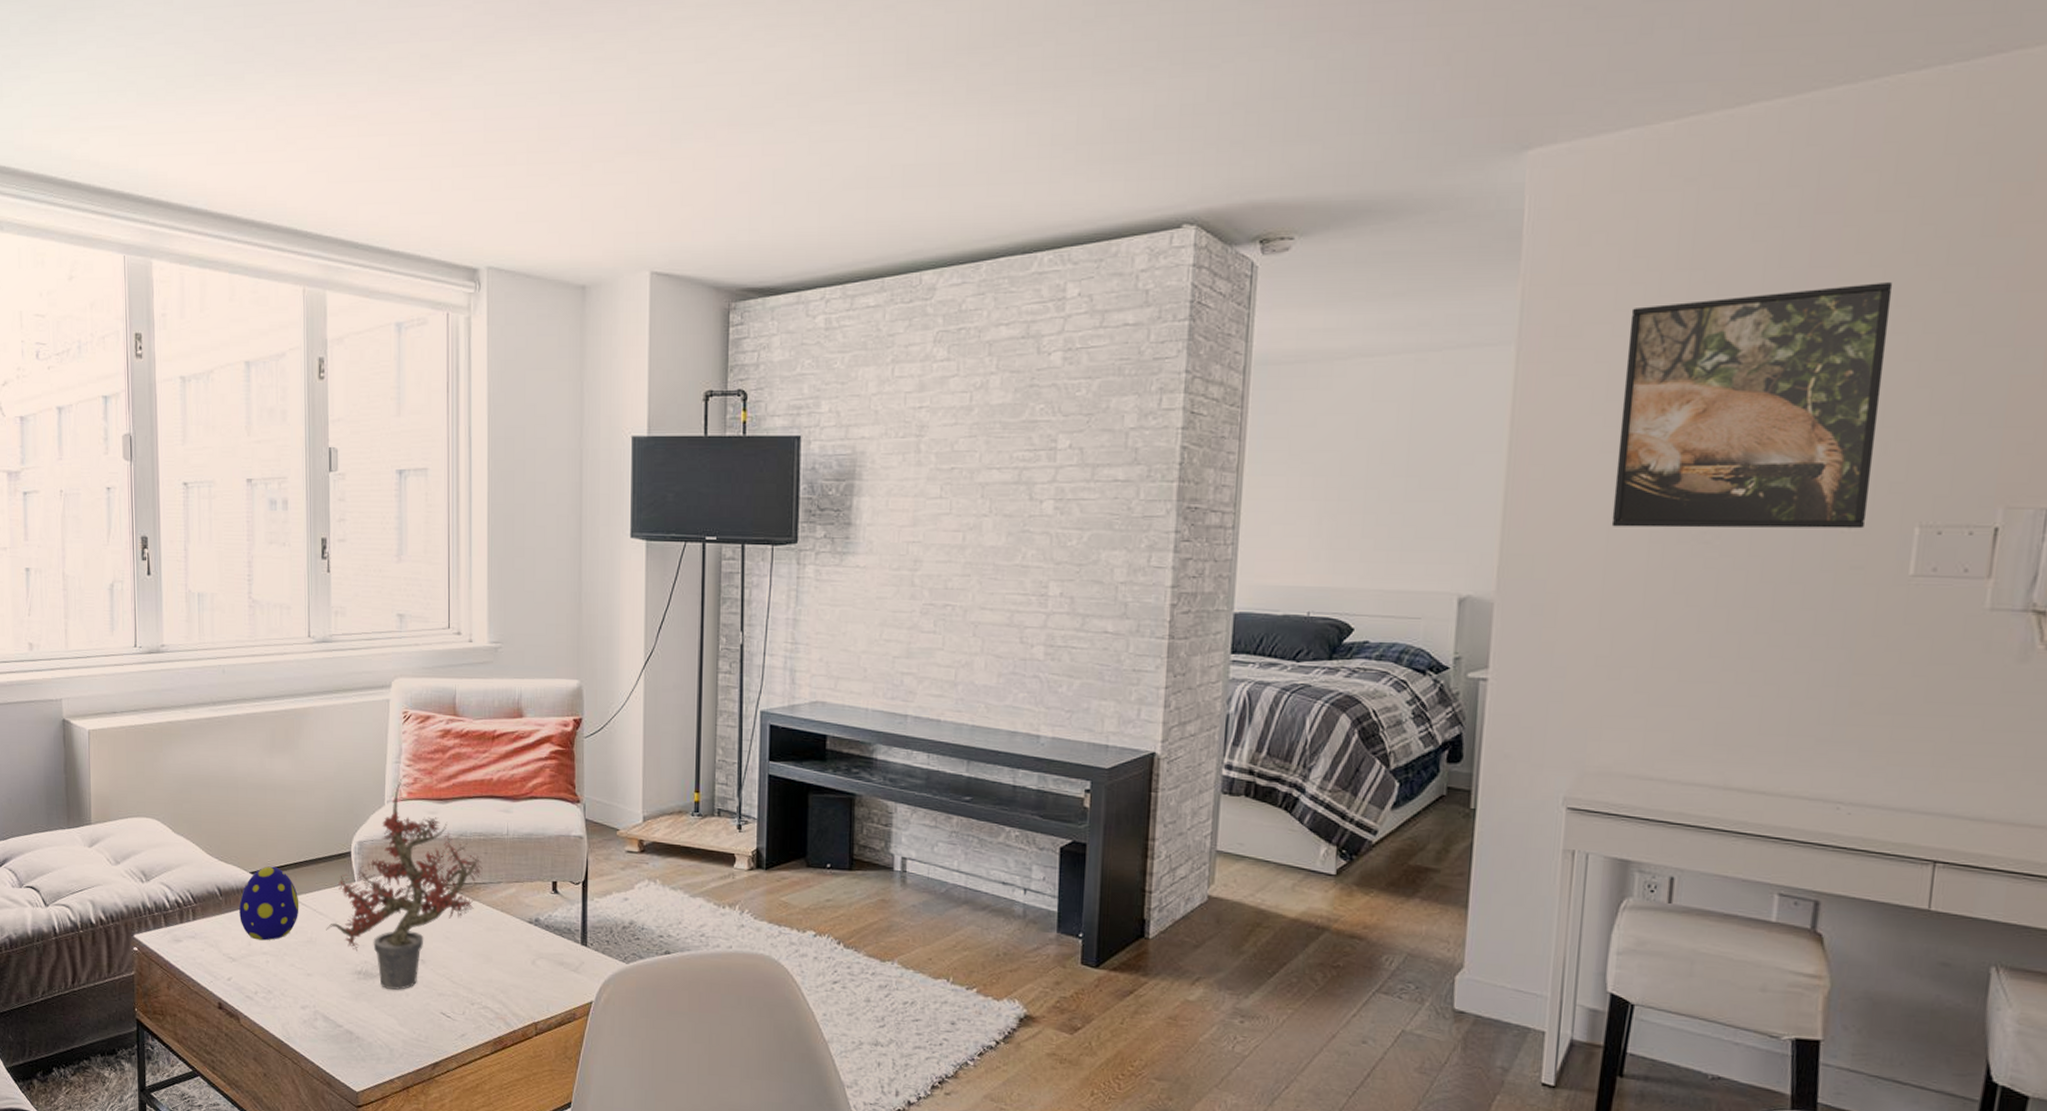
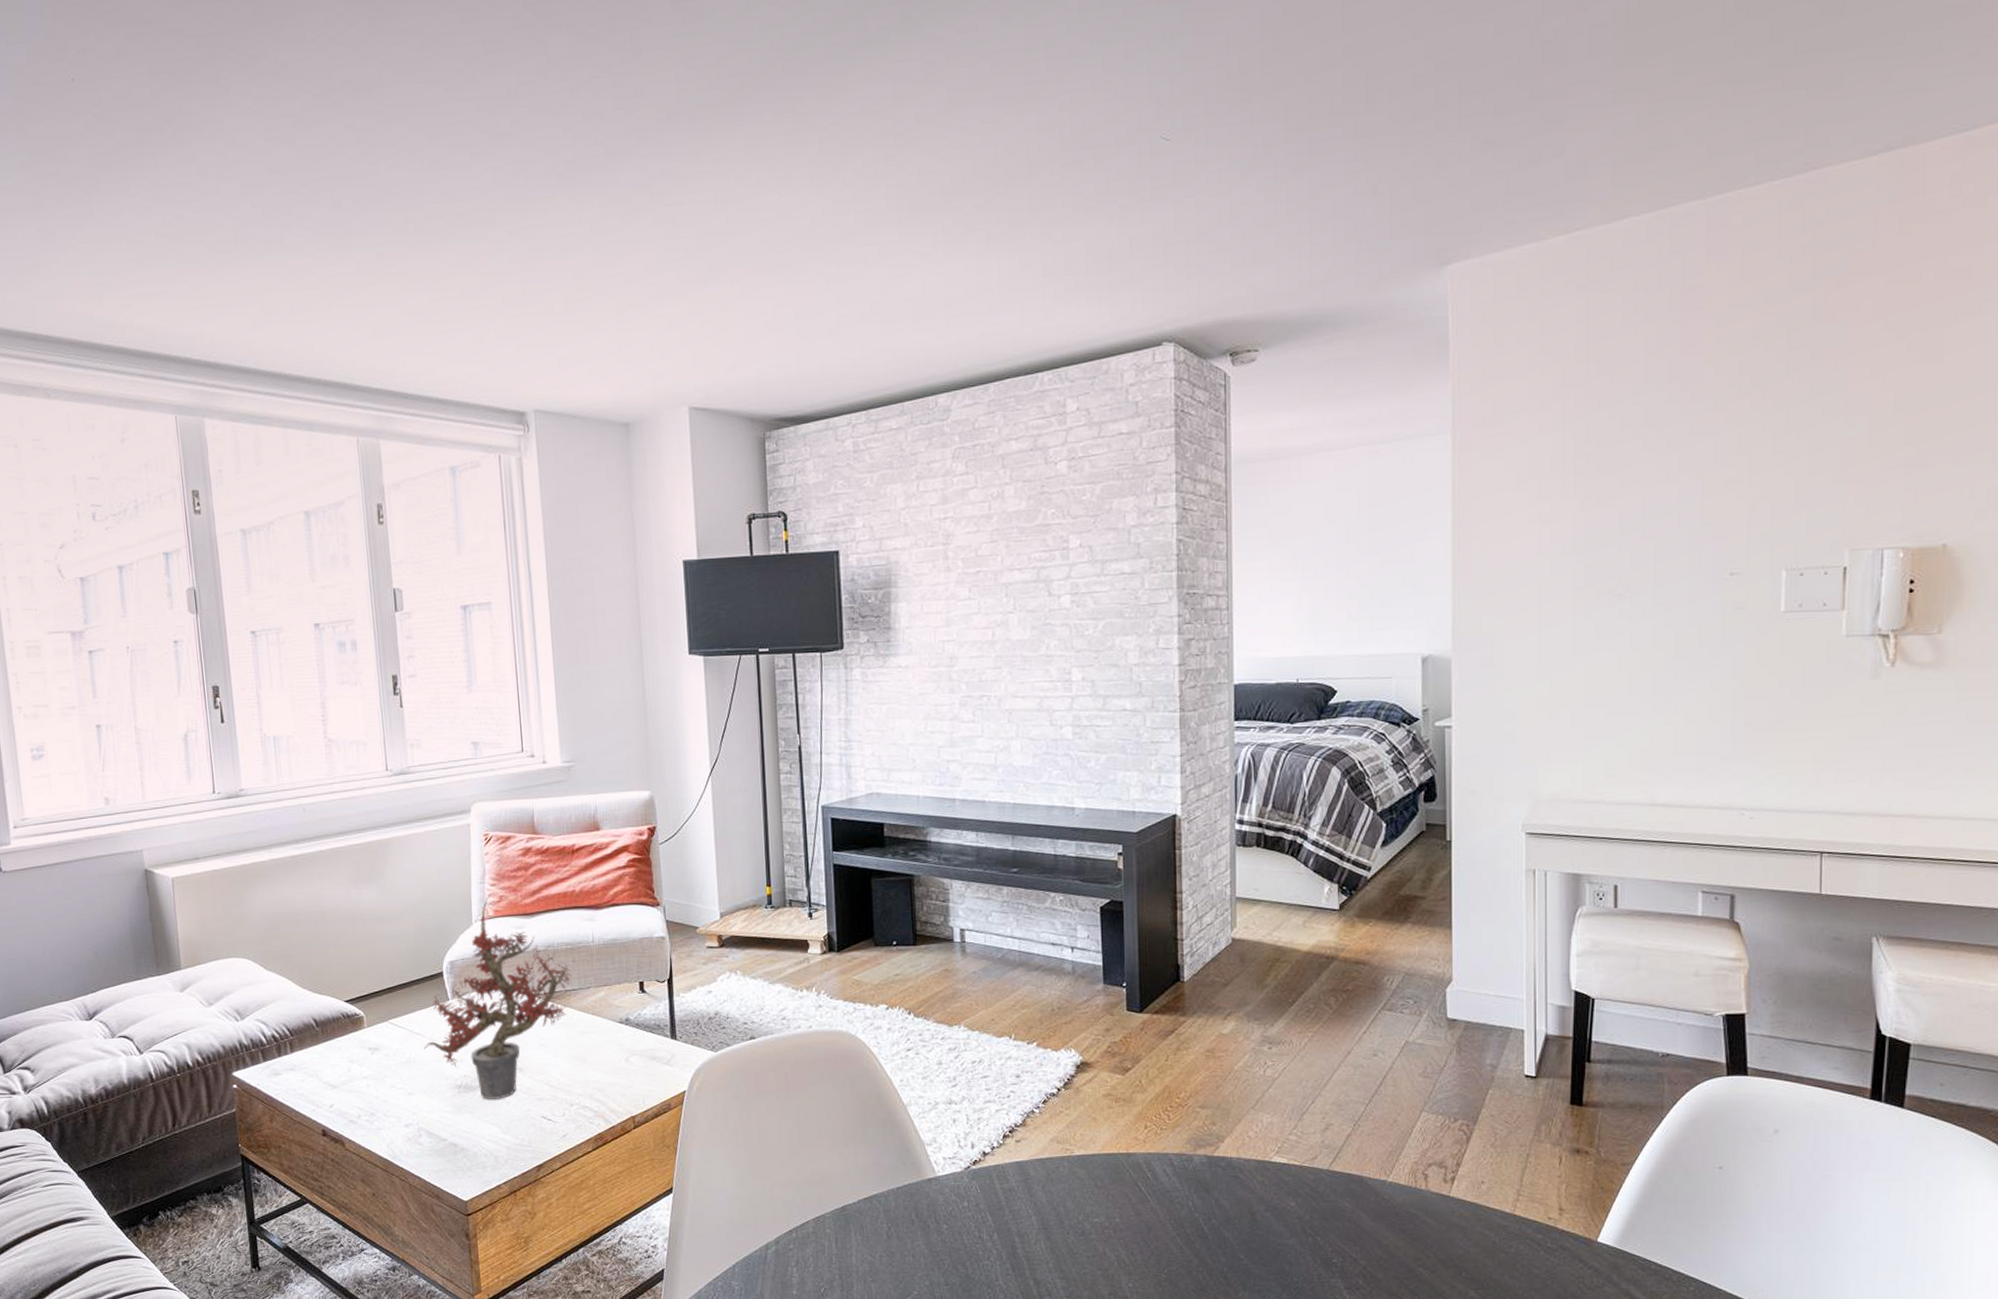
decorative egg: present [239,866,299,941] -> none [336,993,396,1066]
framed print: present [1611,282,1893,529] -> none [1541,366,1748,587]

